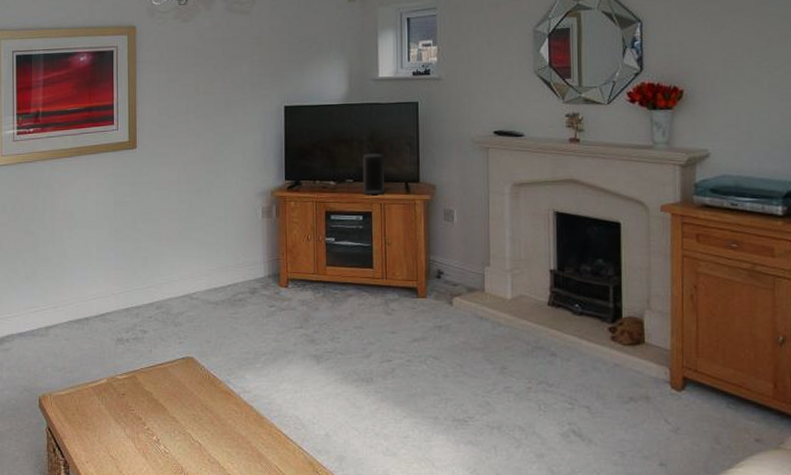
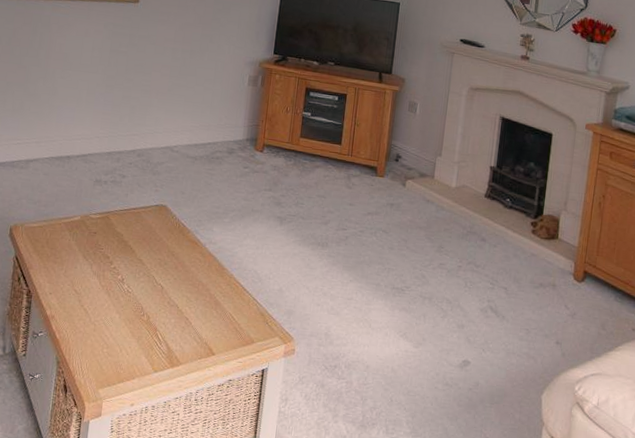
speaker: present [362,153,385,196] -> none [341,41,365,81]

